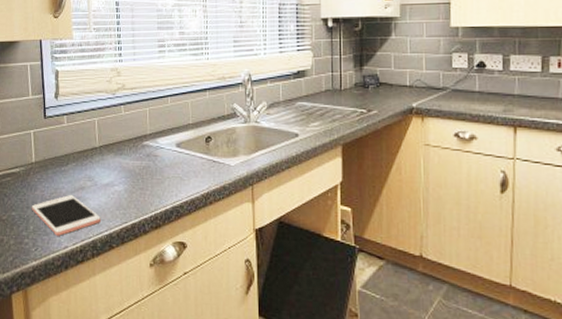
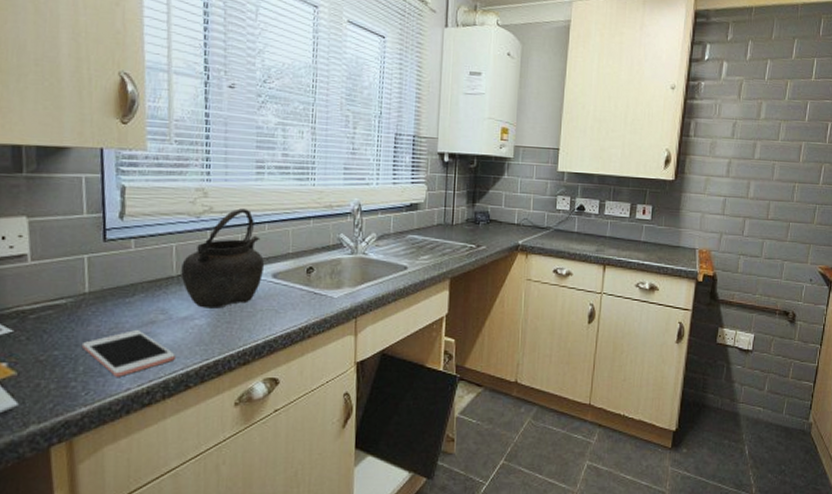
kettle: none [102,84,169,176] -> present [181,208,265,309]

